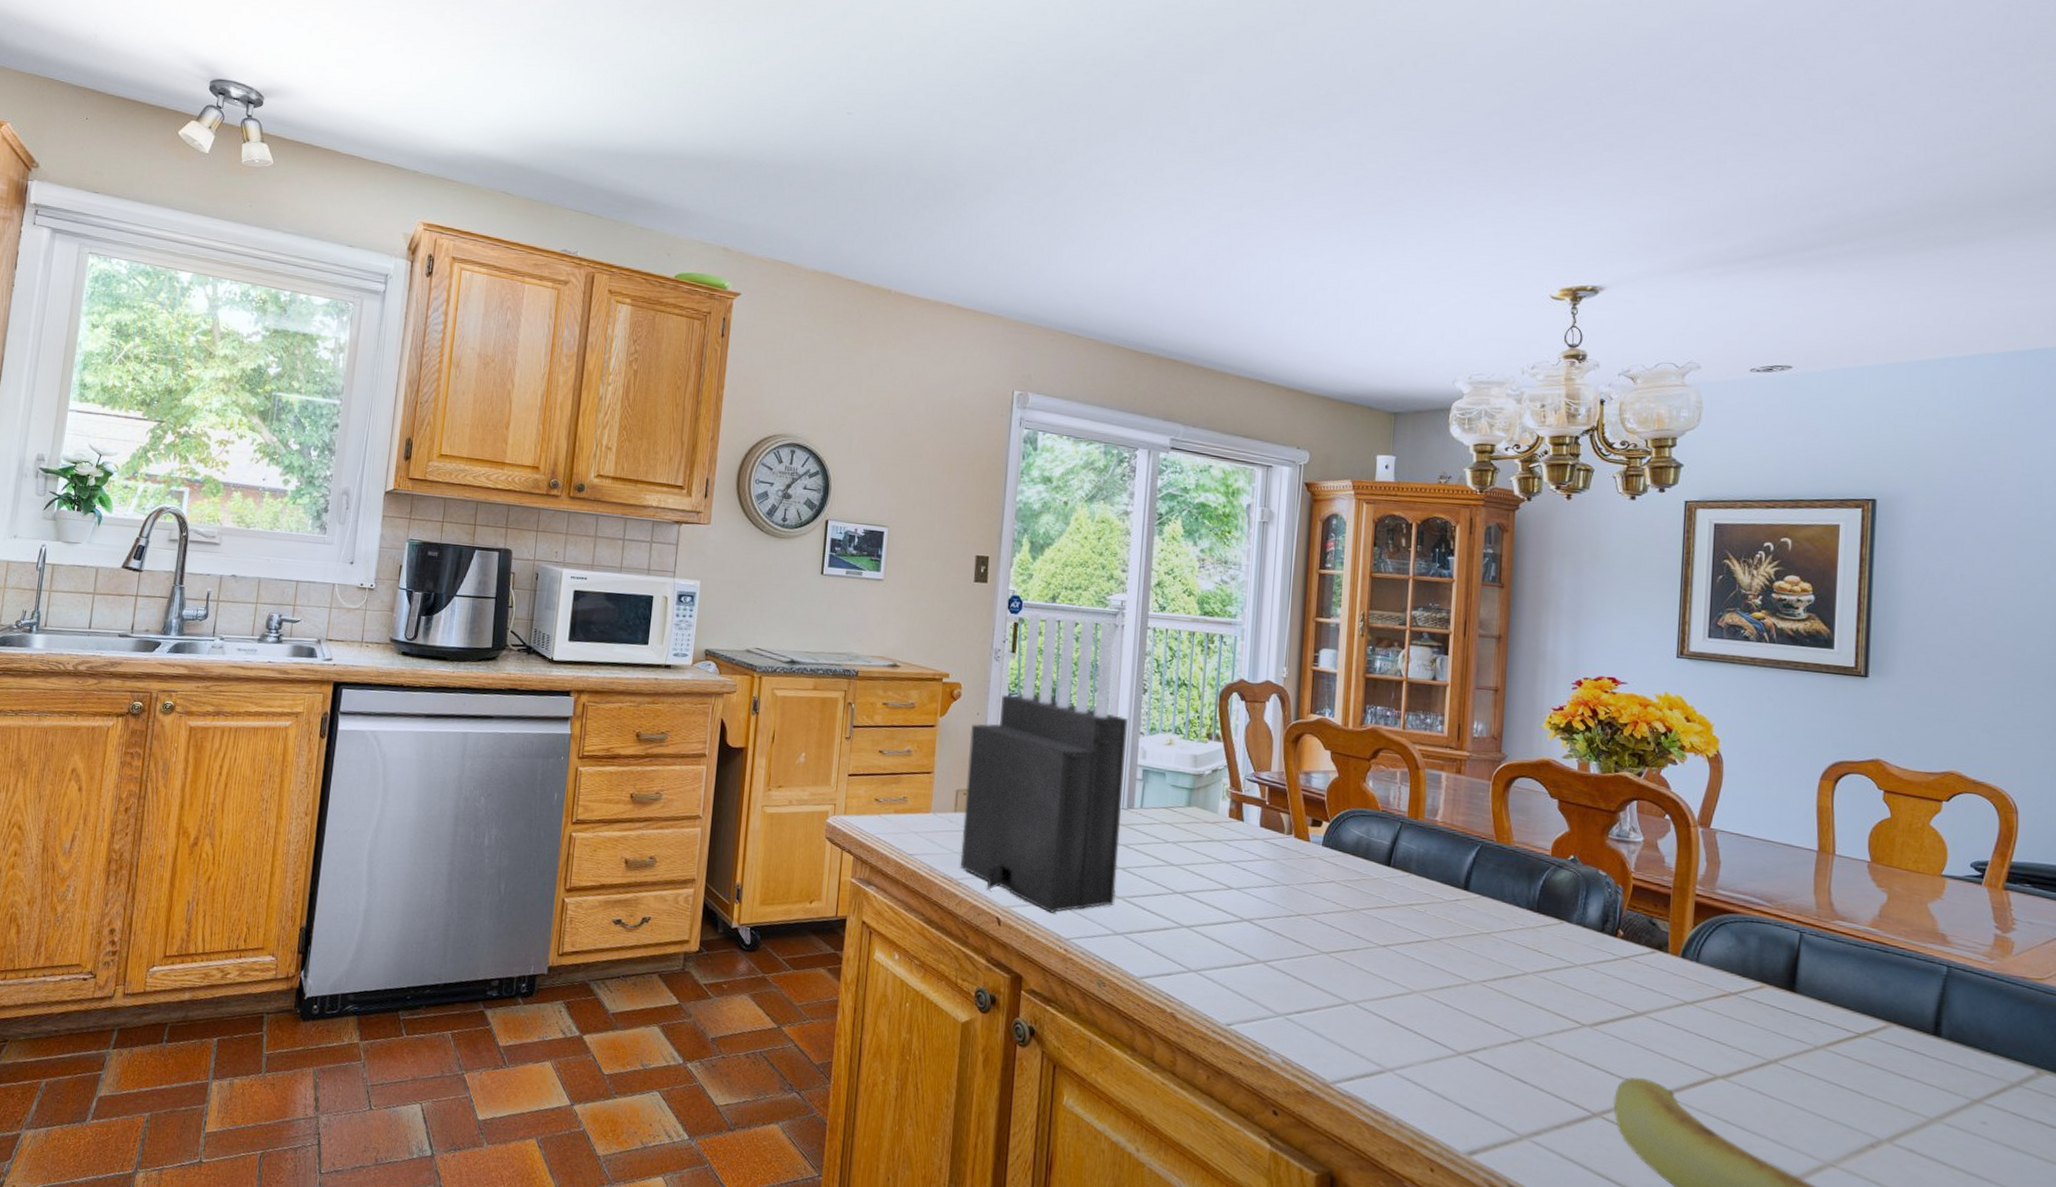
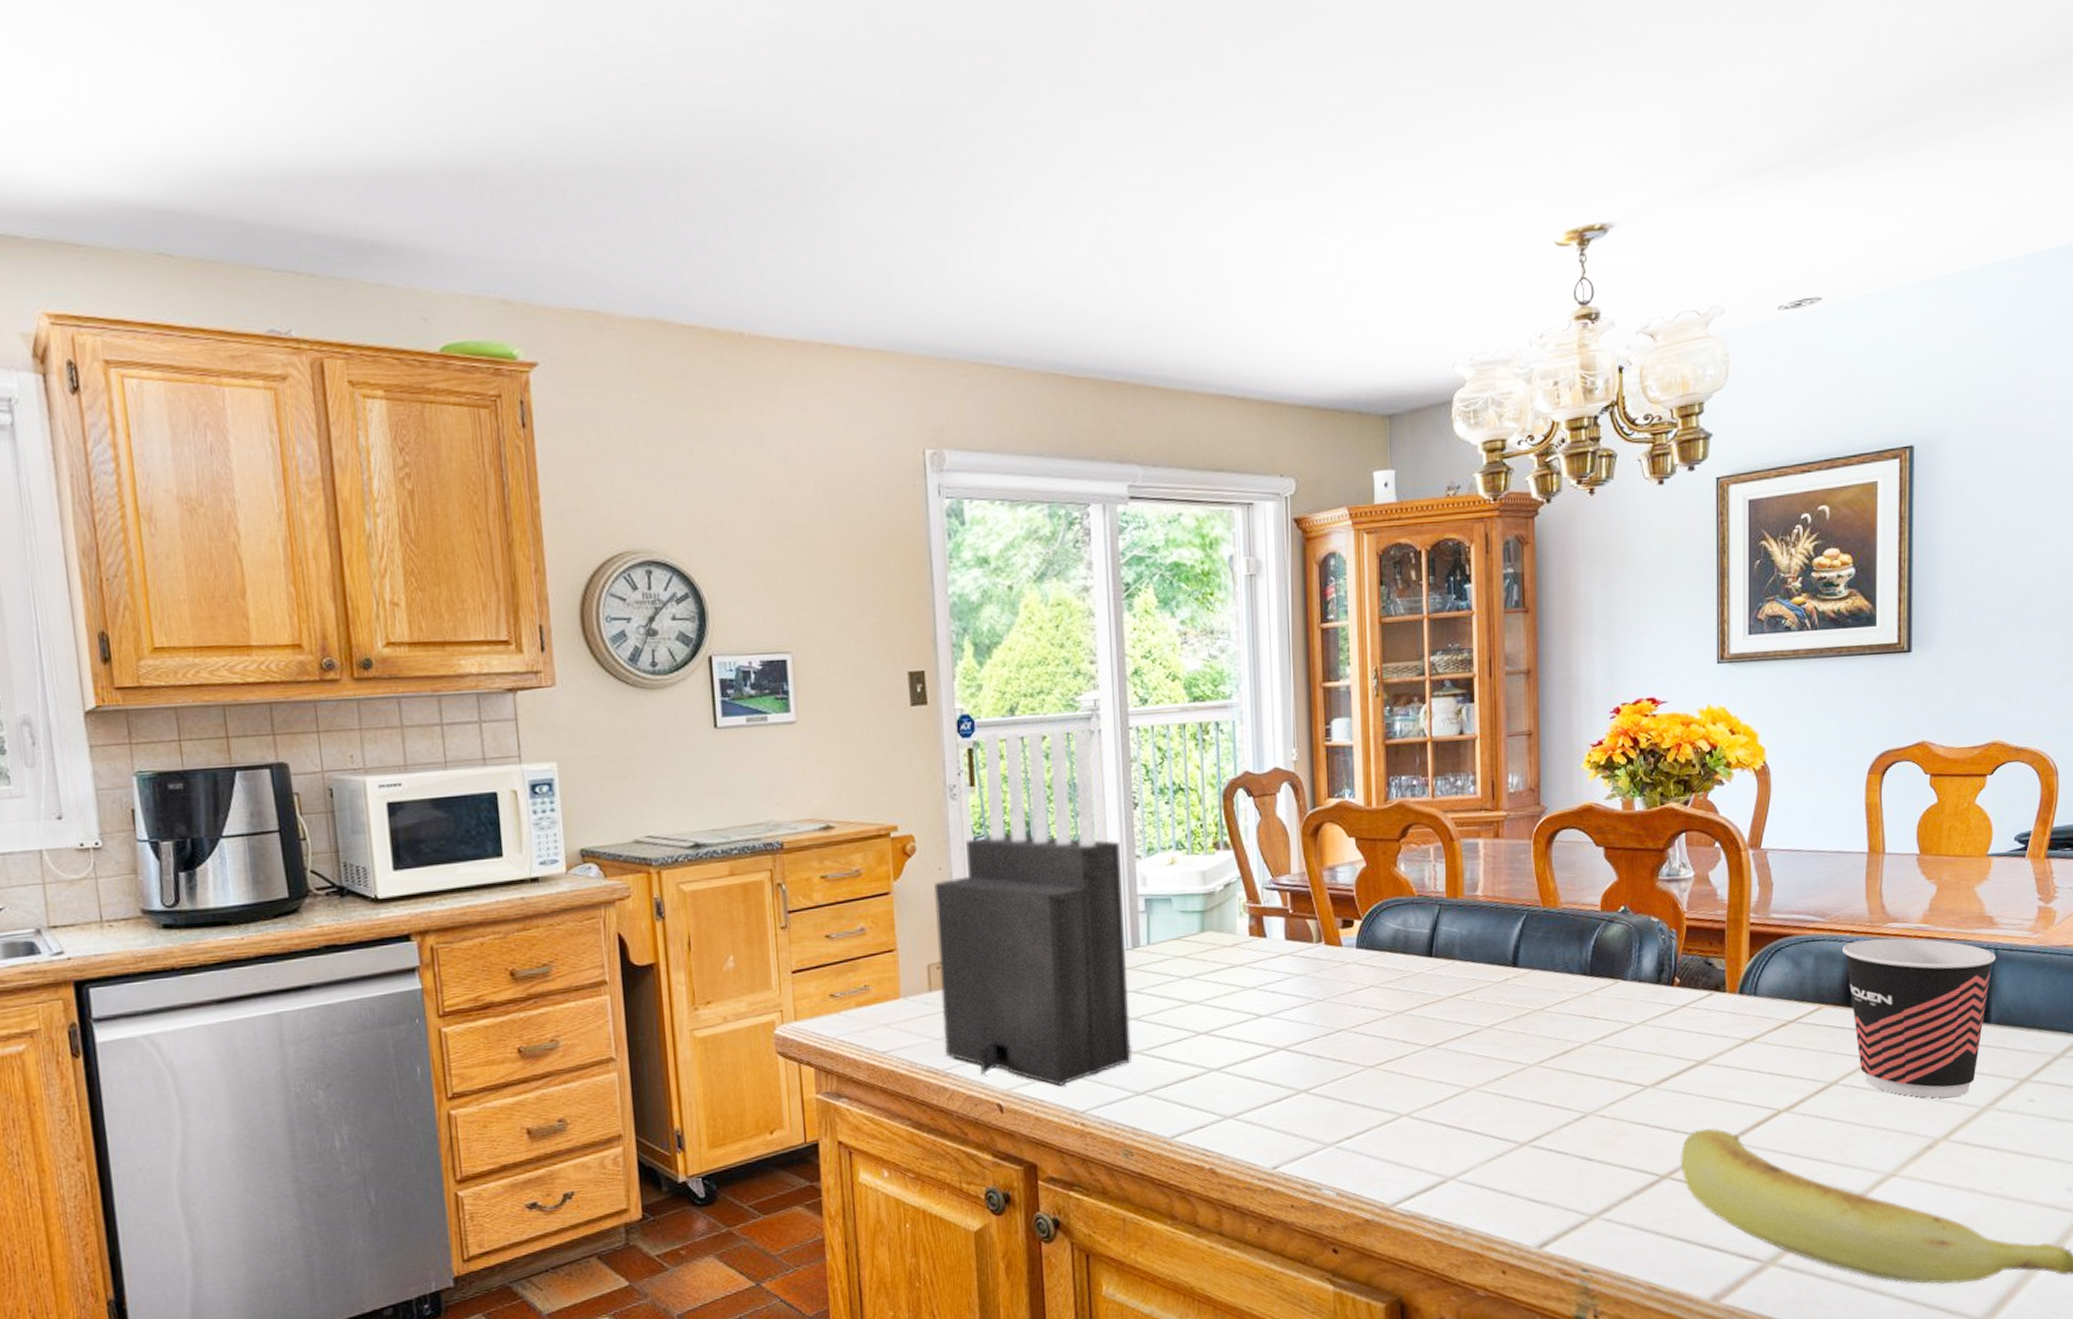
cup: none [1788,931,1948,1103] -> present [1843,938,1996,1098]

